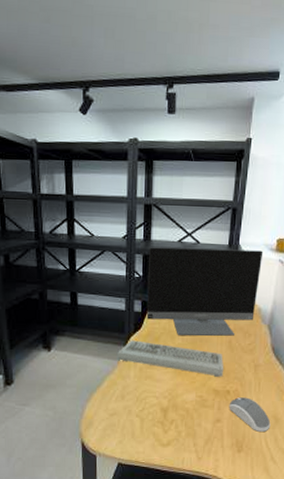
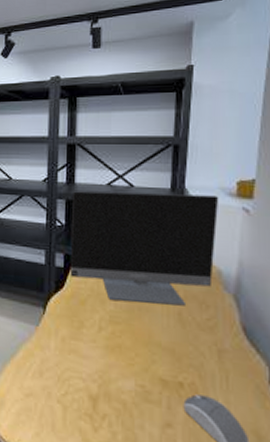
keyboard: present [117,340,223,377] -> none [35,301,172,362]

